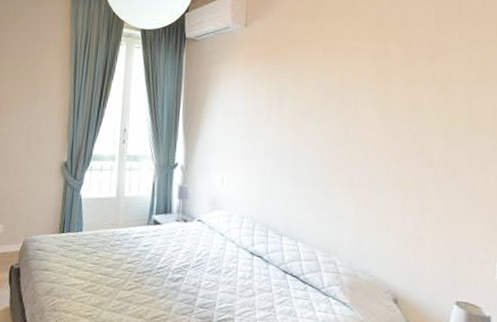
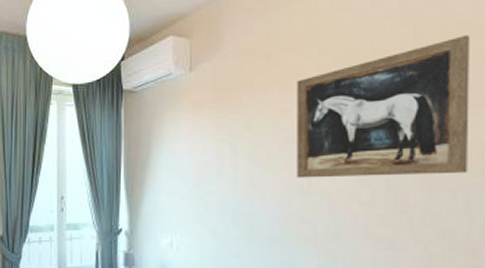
wall art: none [336,16,484,135] -> present [296,35,470,178]

